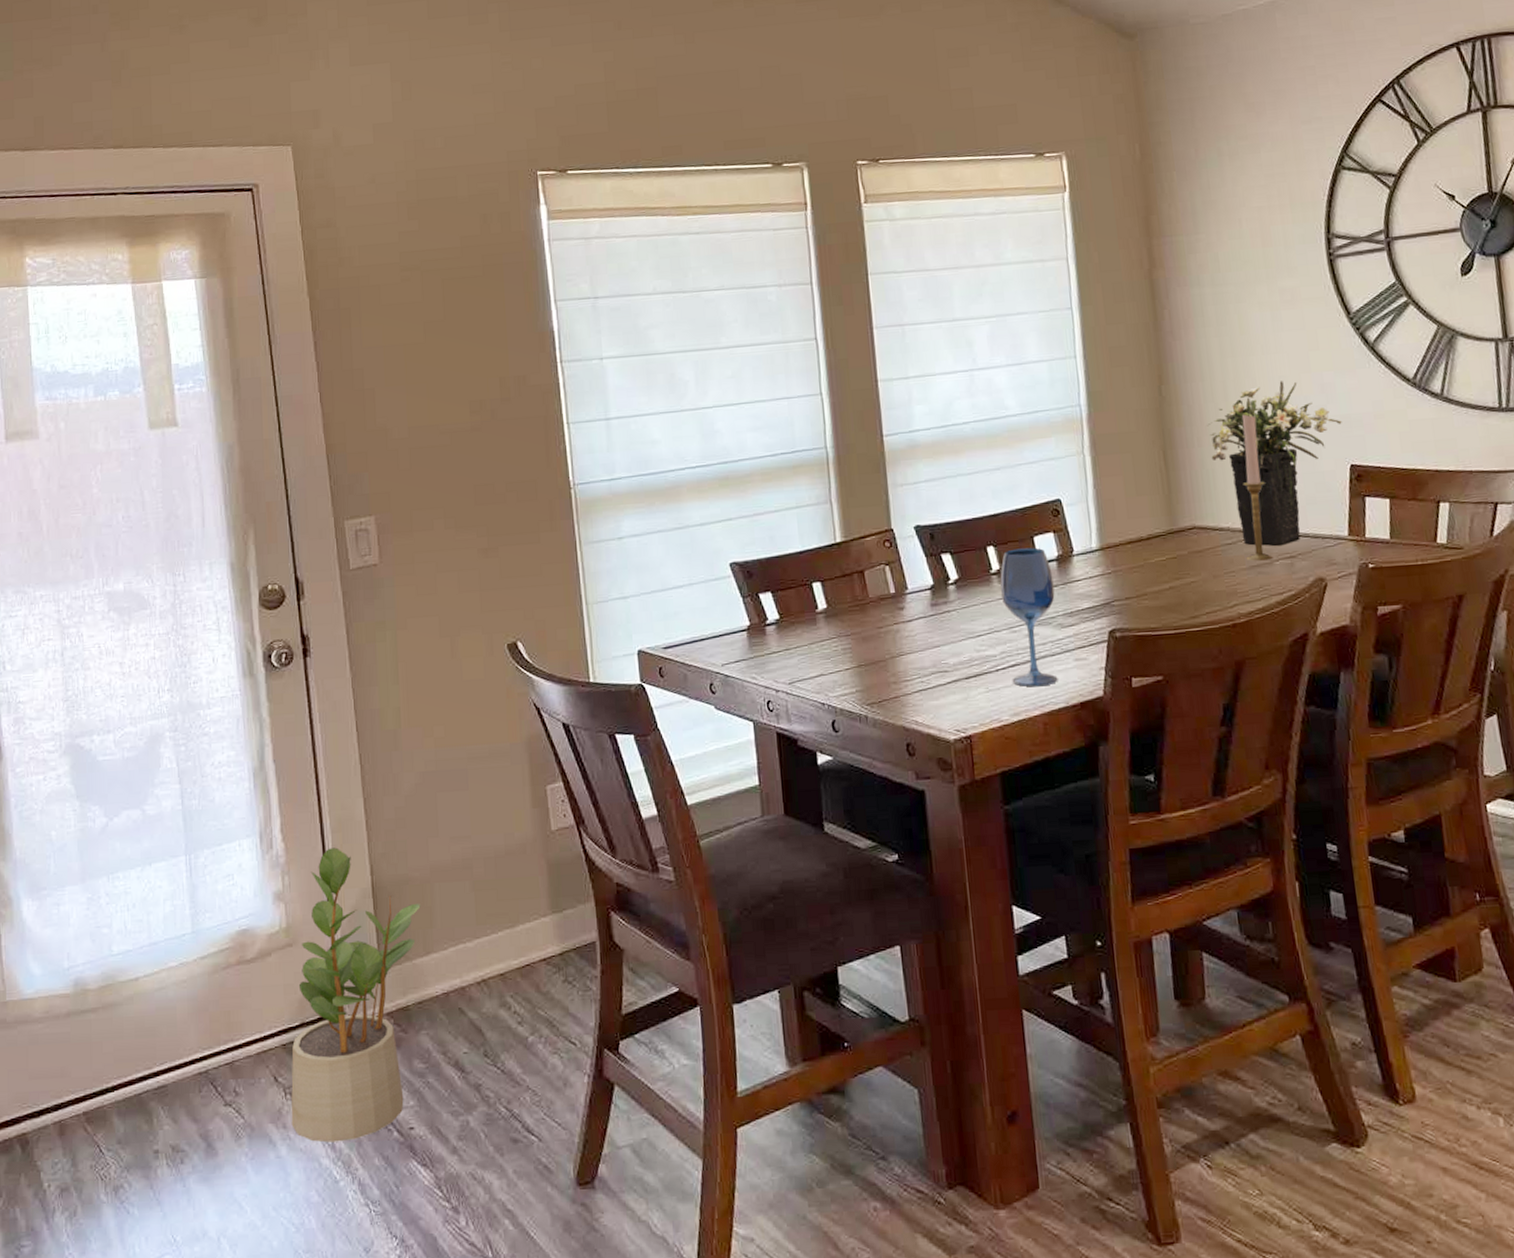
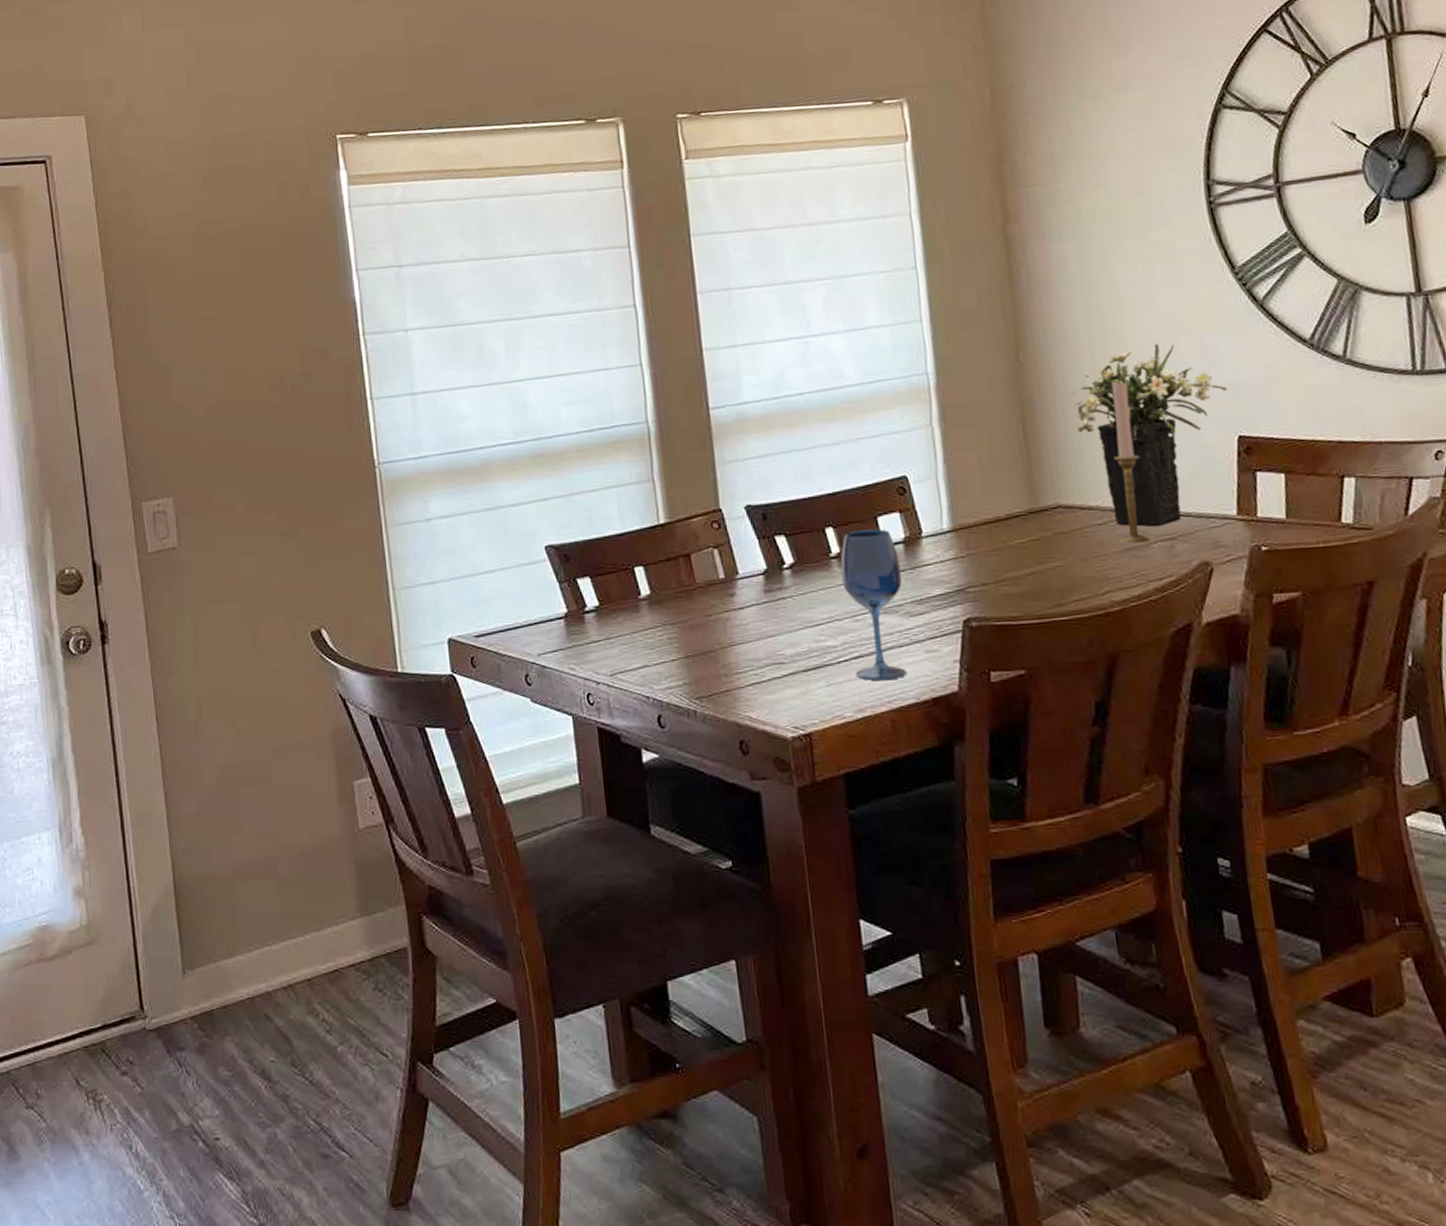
potted plant: present [291,847,421,1143] -> none [93,842,224,1151]

